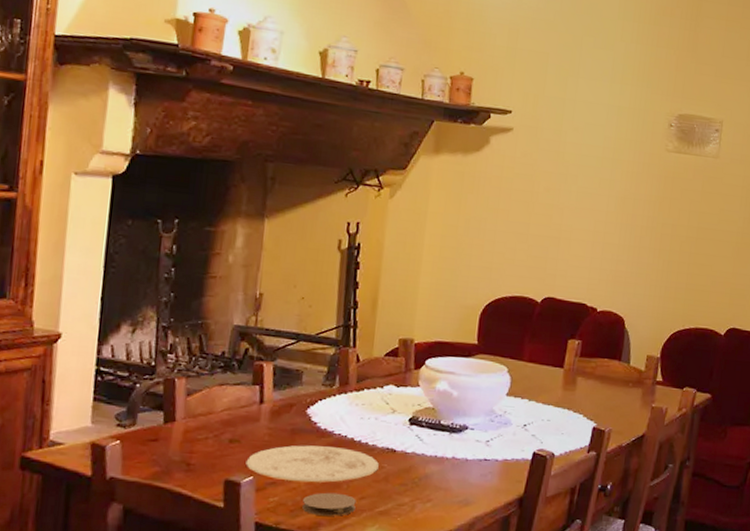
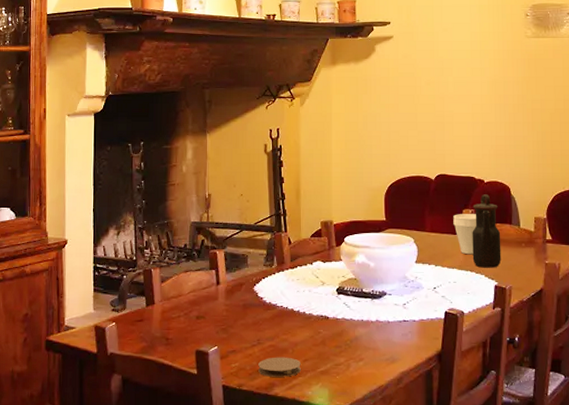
plate: present [246,445,379,483] -> none [211,317,316,349]
cup: none [555,344,583,391] -> present [453,214,476,255]
teapot: none [572,324,609,408] -> present [472,194,502,268]

